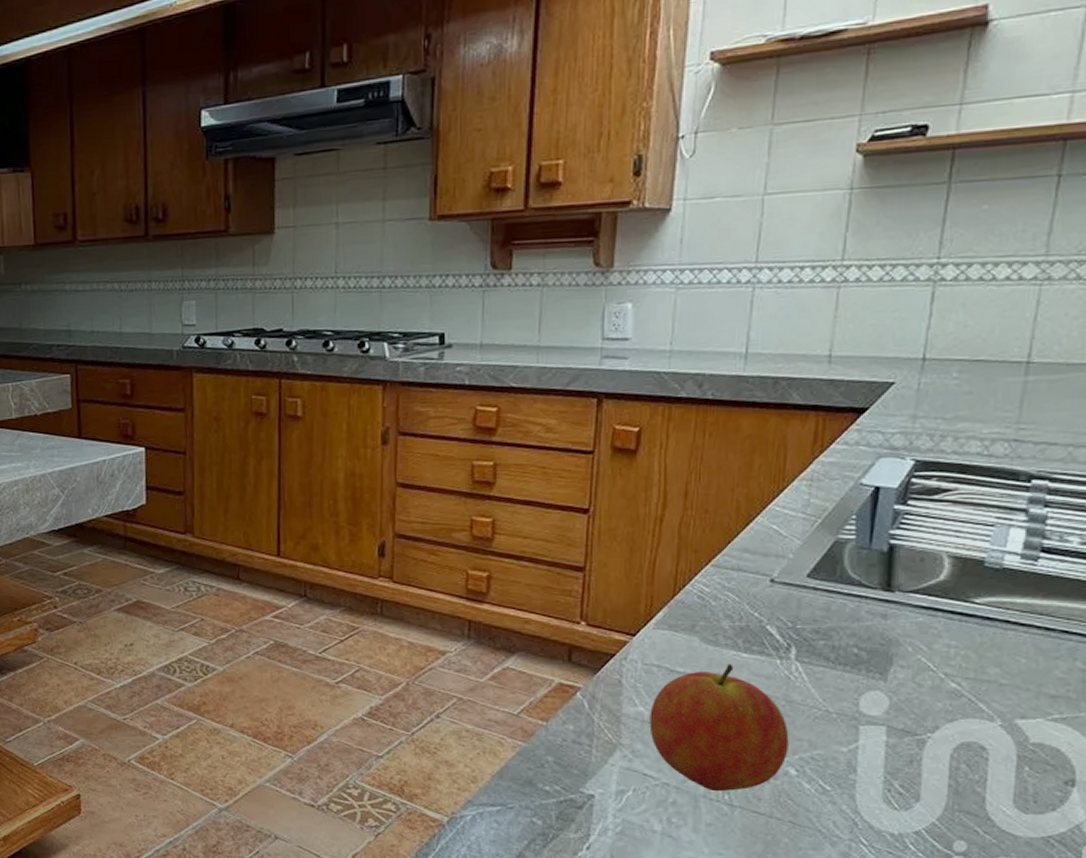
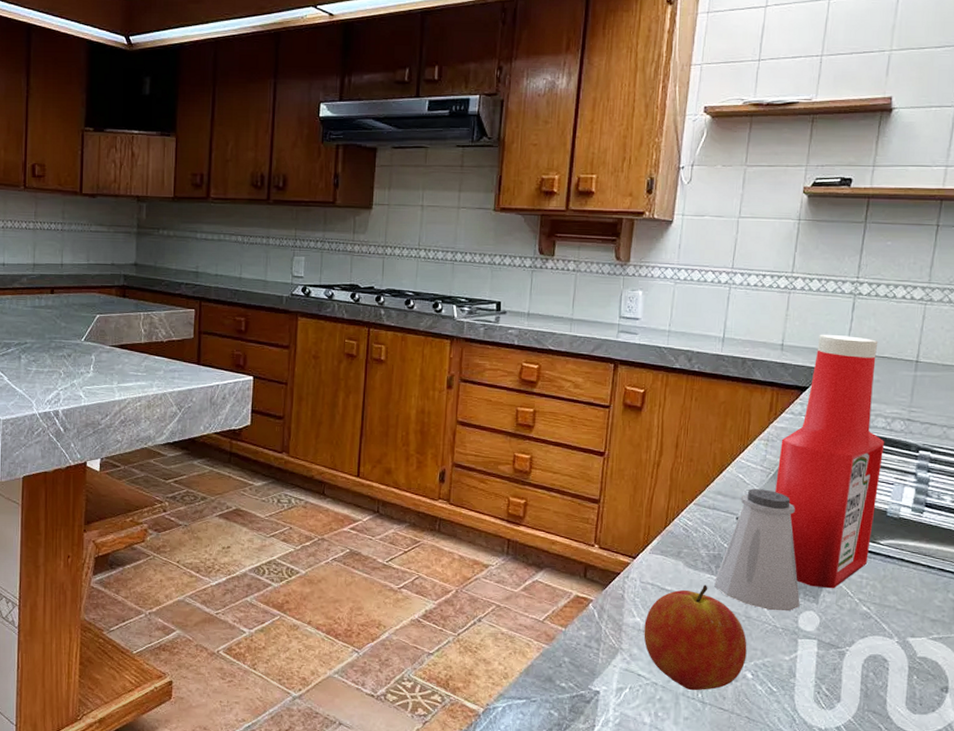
saltshaker: none [742,542,861,693] -> present [714,489,800,612]
ketchup bottle: none [824,336,981,662] -> present [775,334,885,589]

